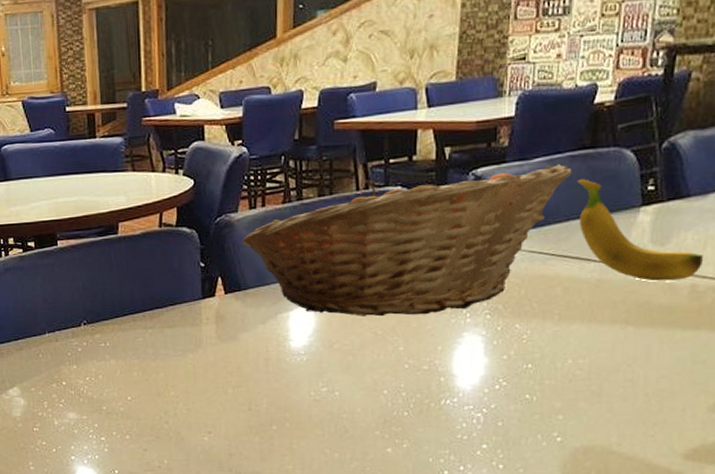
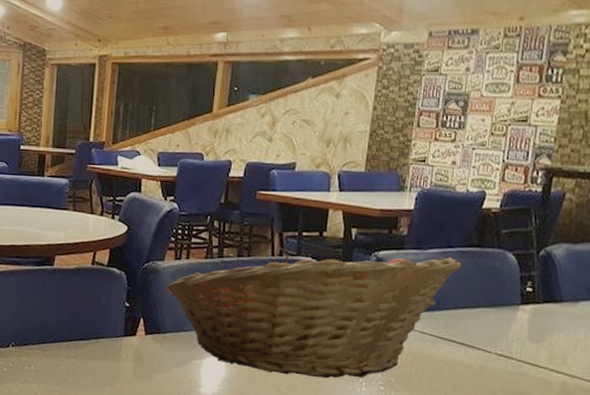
banana: present [578,179,703,281] -> none [466,273,573,377]

